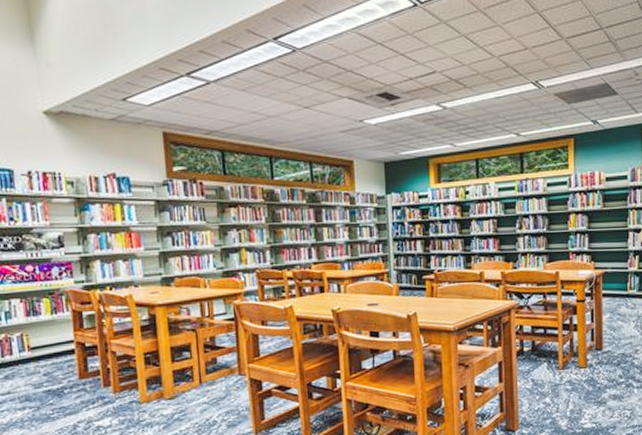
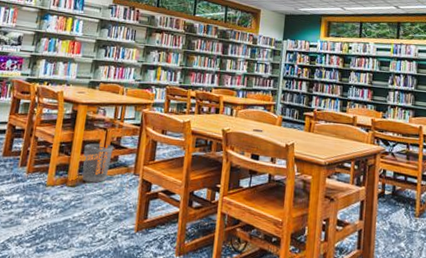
wastebasket: none [173,346,209,392] -> present [82,143,114,183]

